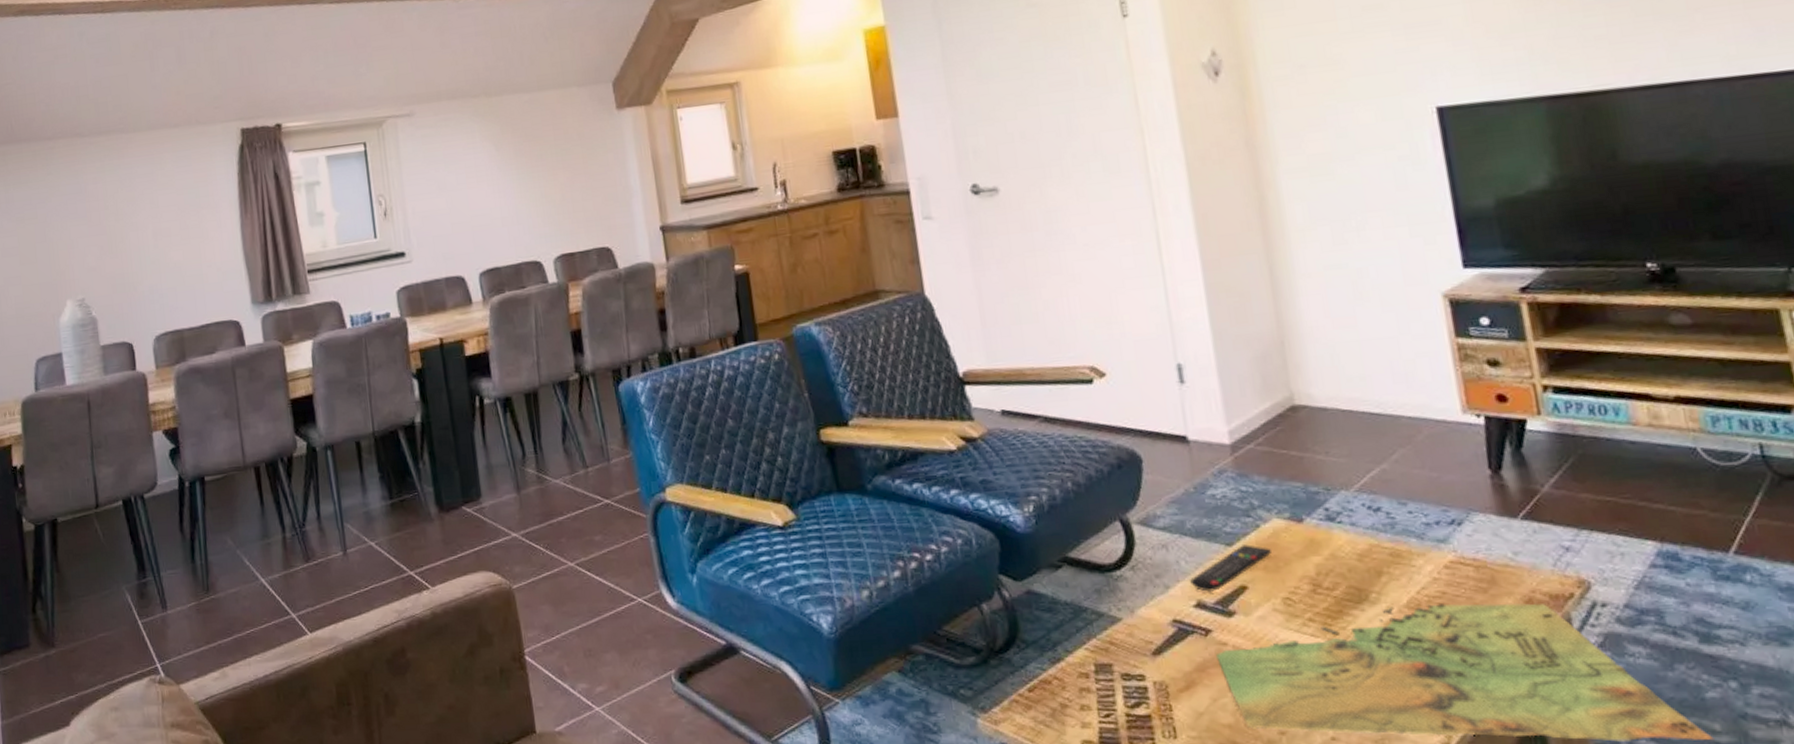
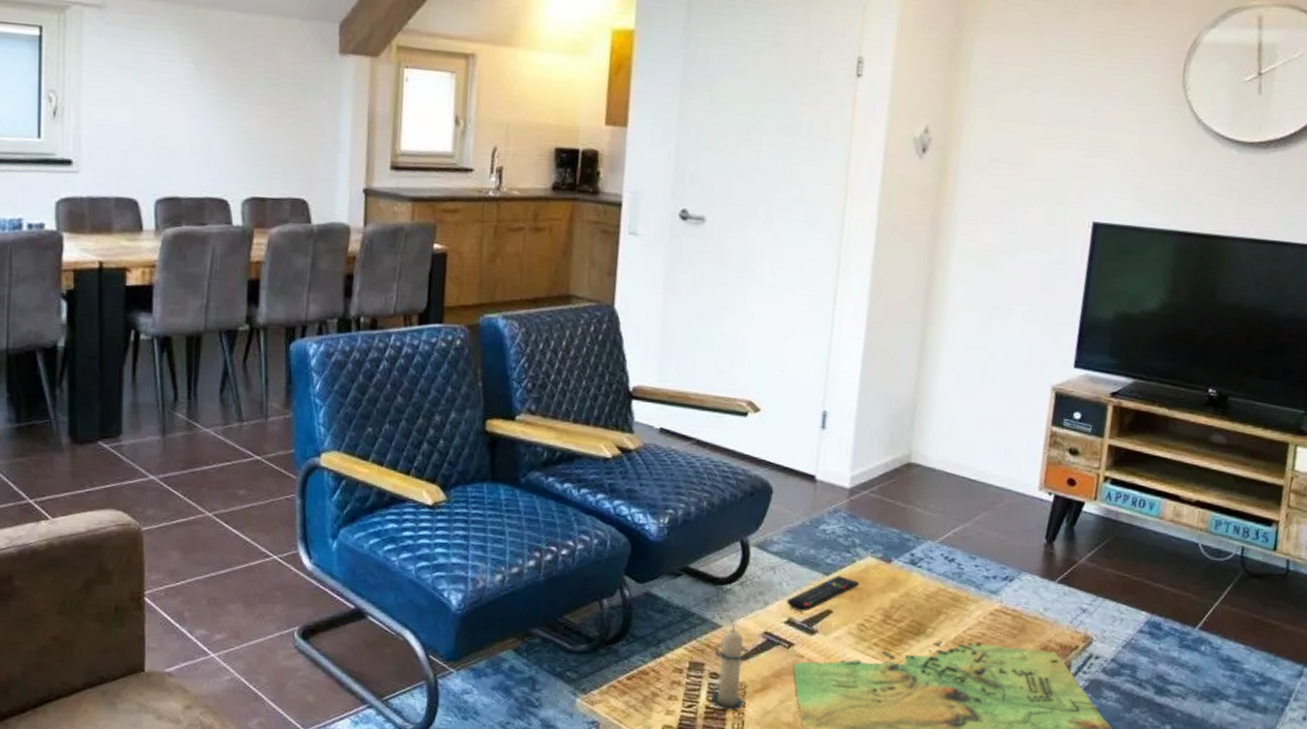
candle: none [1119,615,1170,717] -> present [710,624,749,711]

